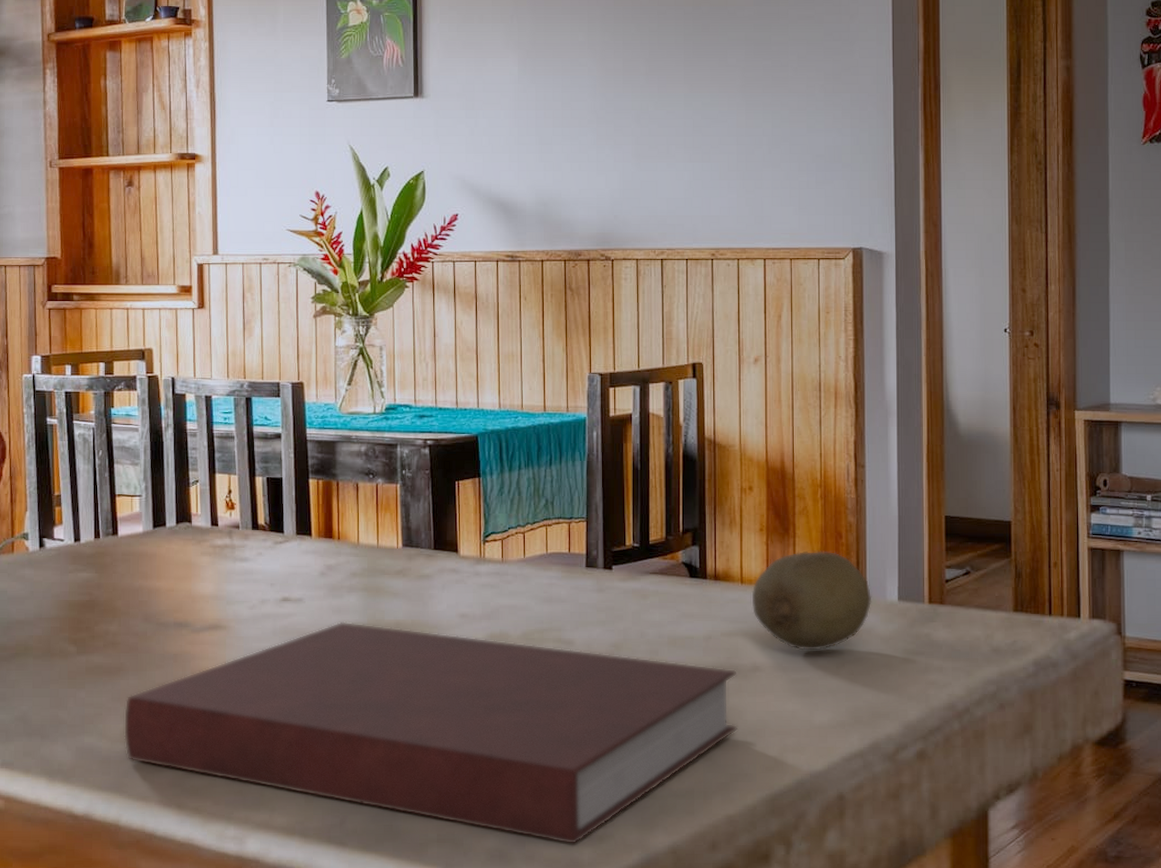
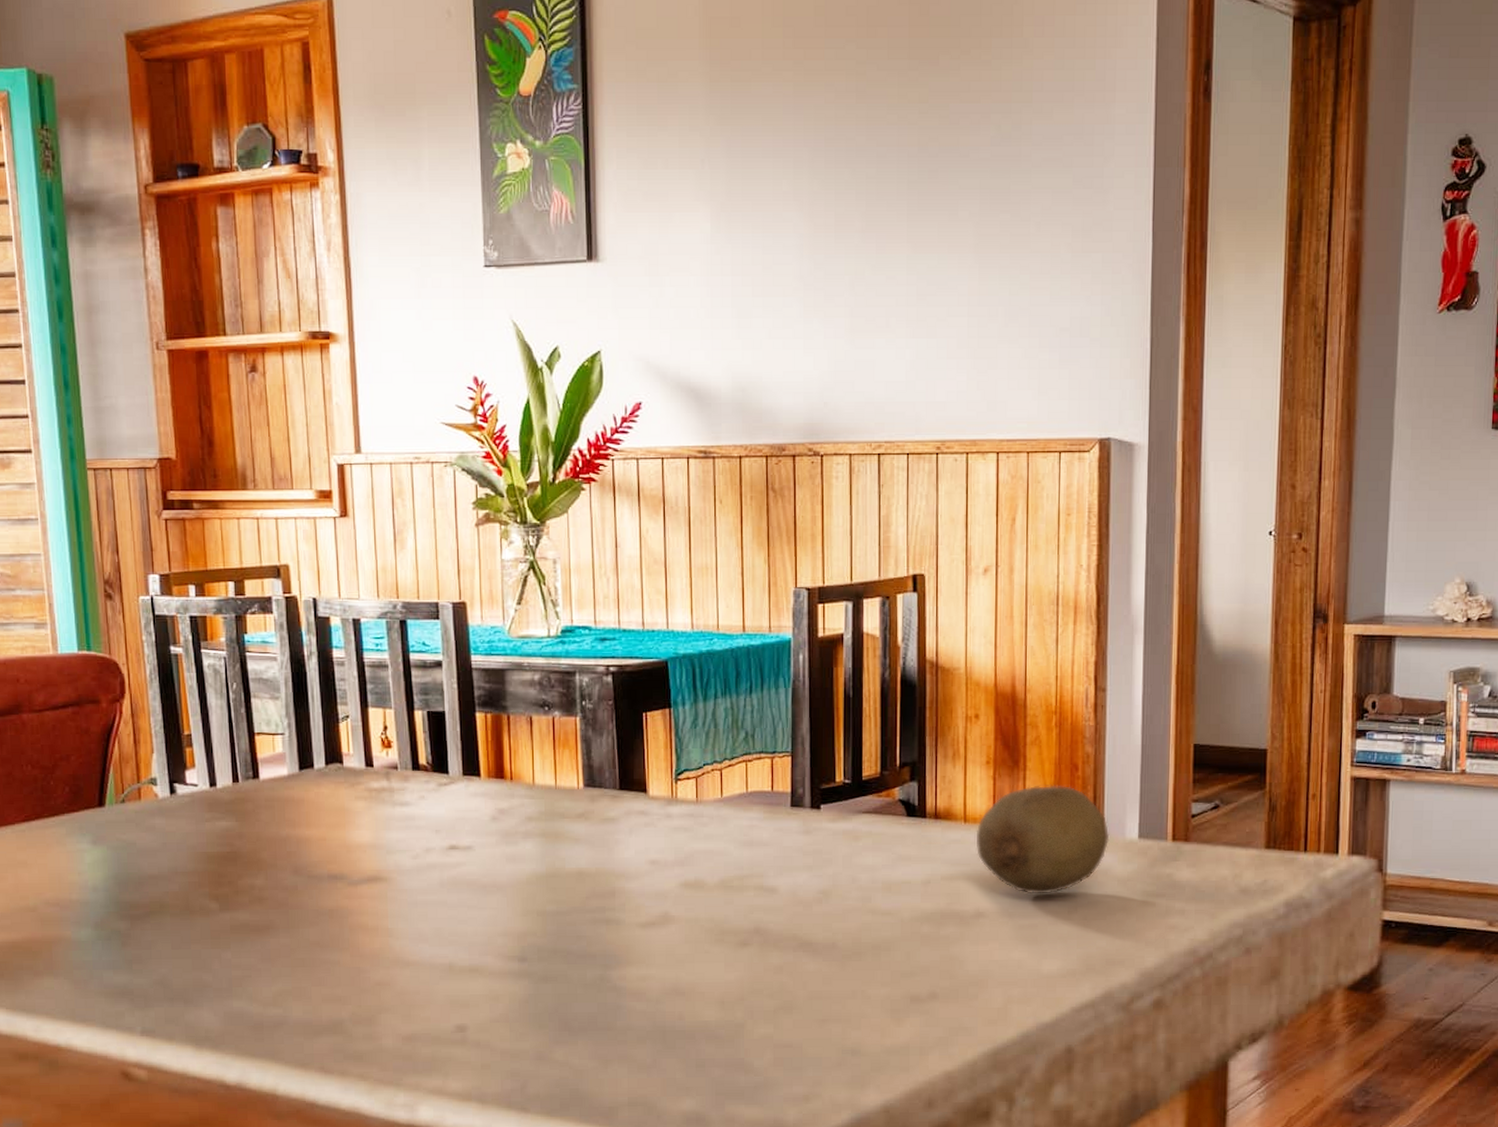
notebook: present [123,621,739,845] -> none [275,871,959,1106]

